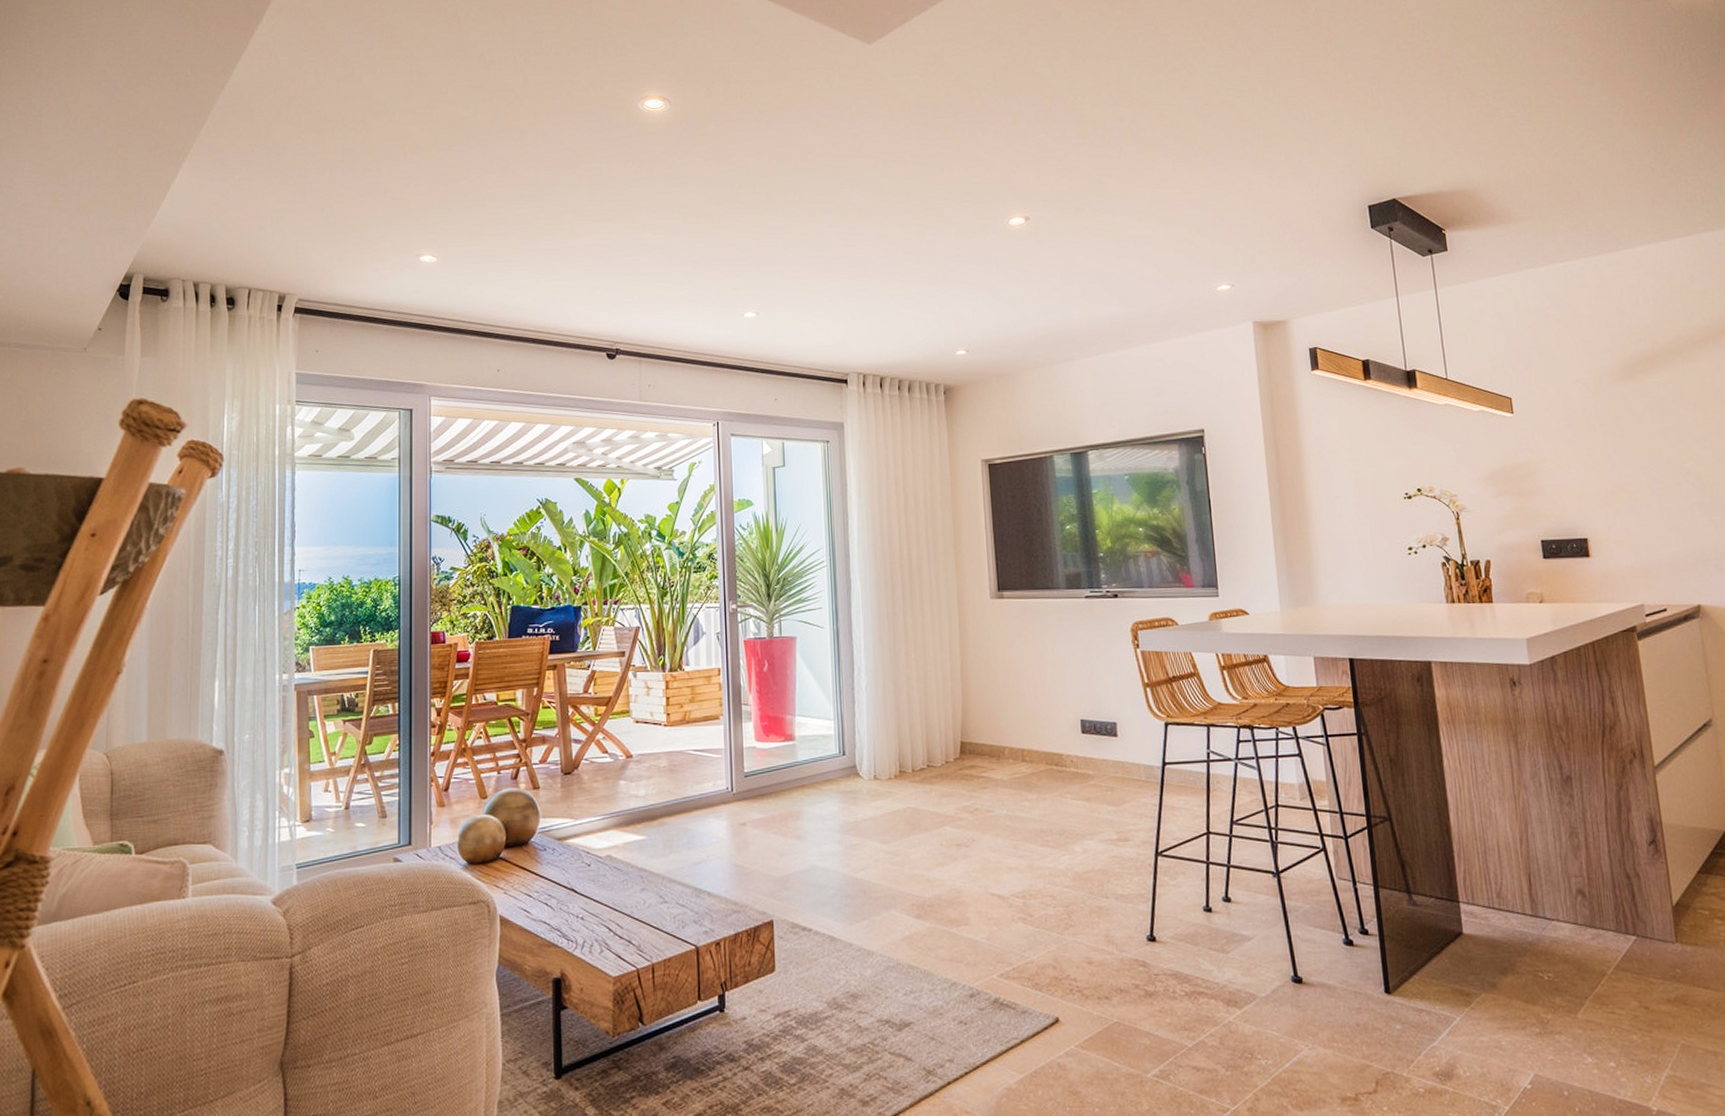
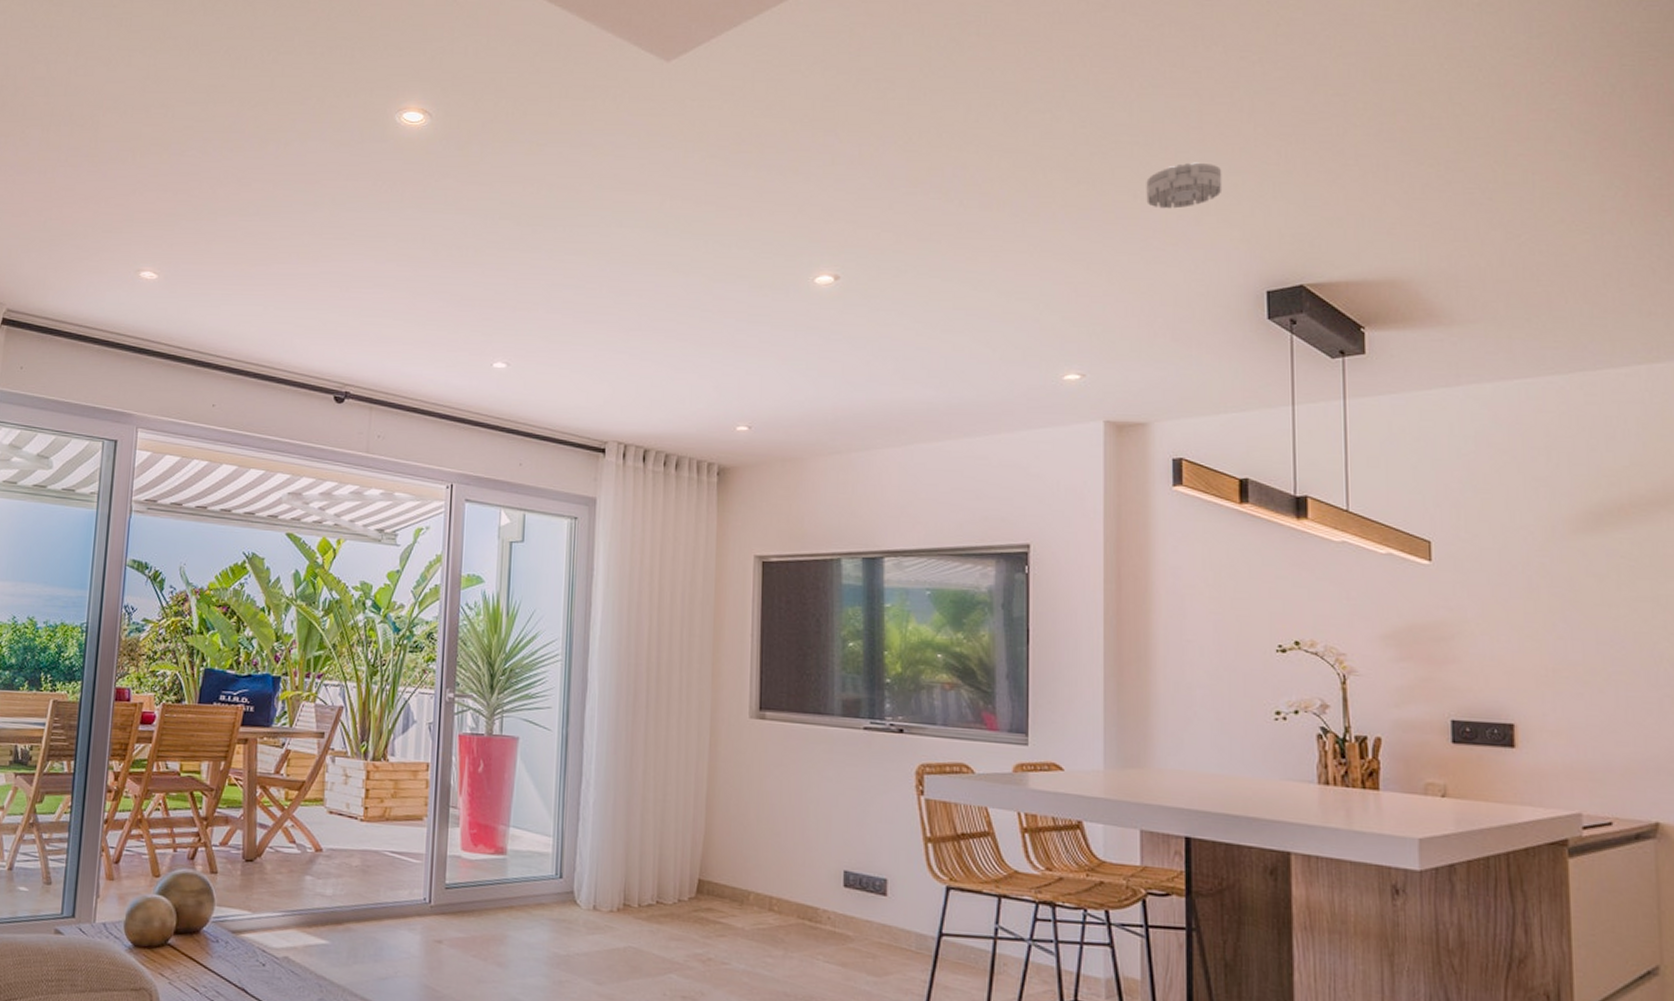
smoke detector: none [1266,104,1326,144] -> present [1146,162,1223,209]

